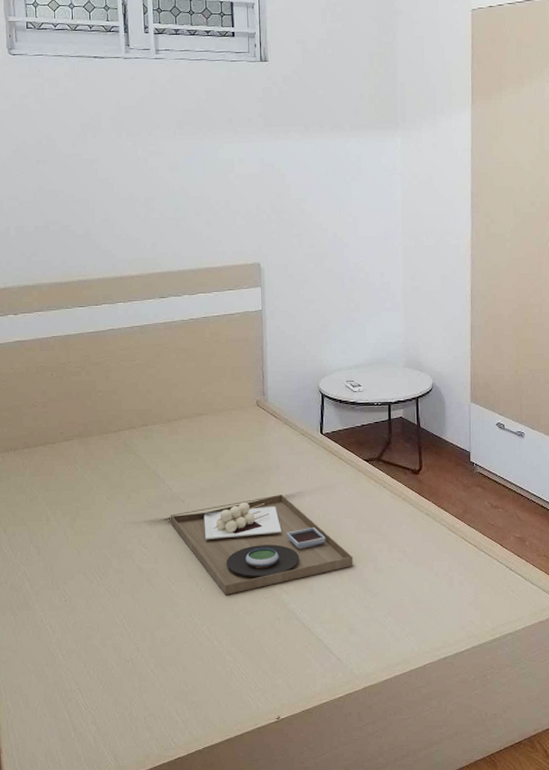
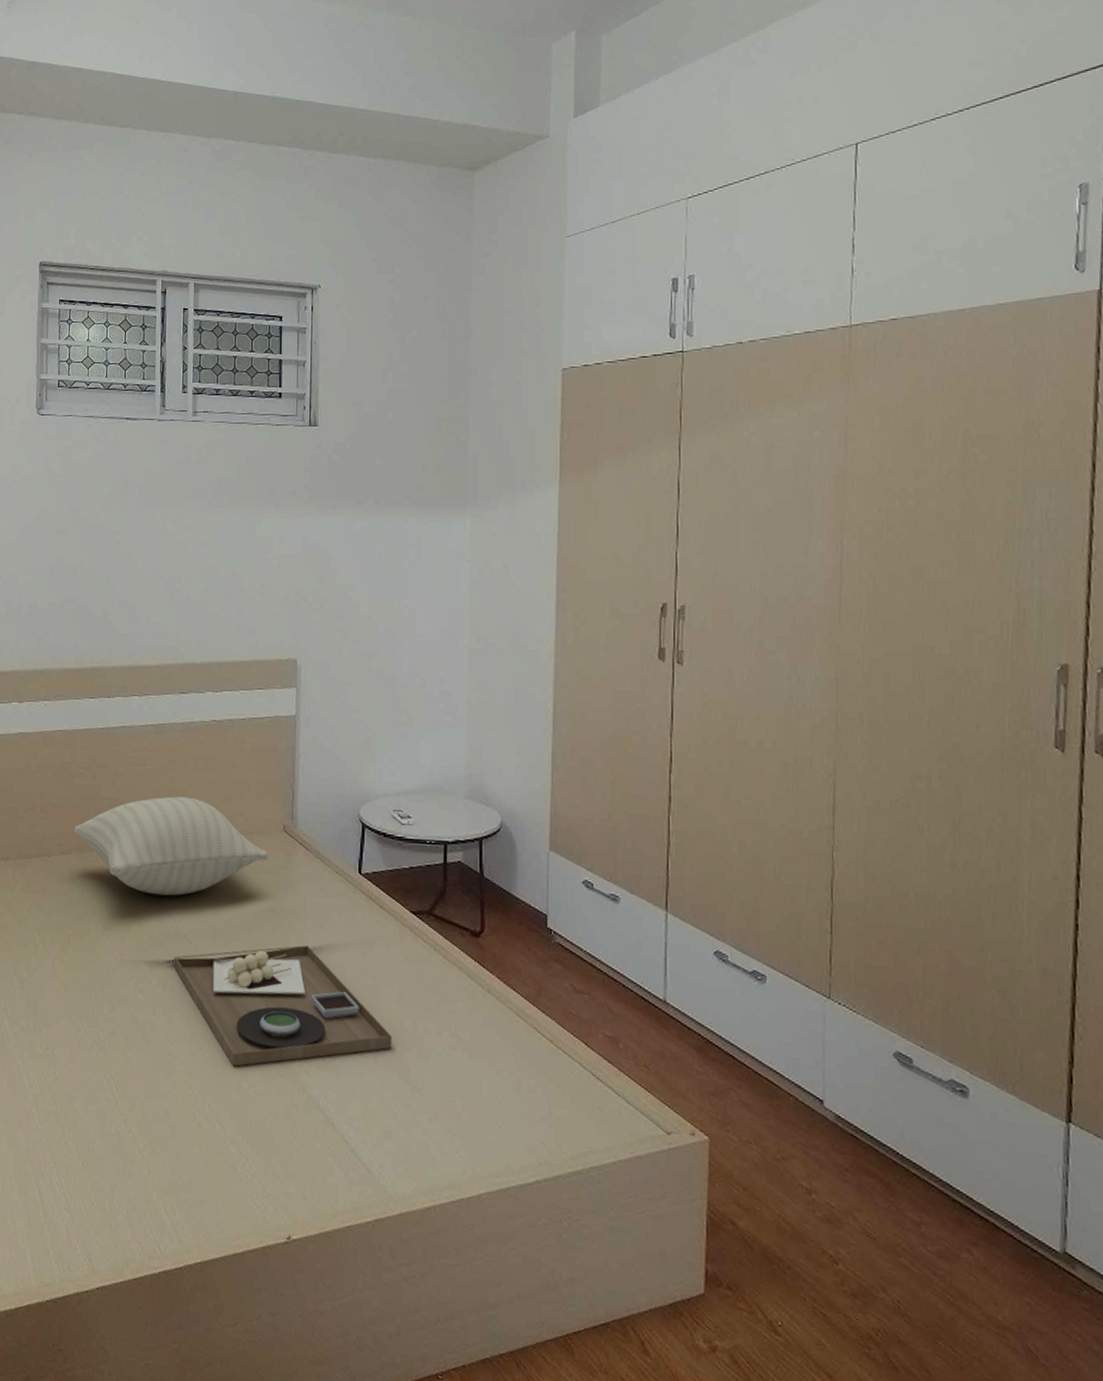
pillow: none [74,384,246,467] -> present [73,796,269,896]

